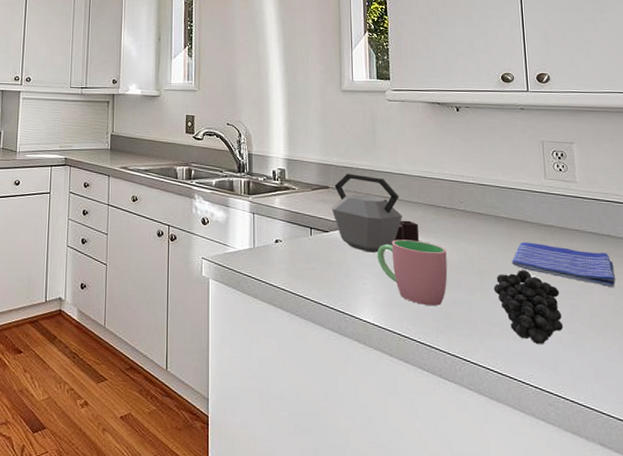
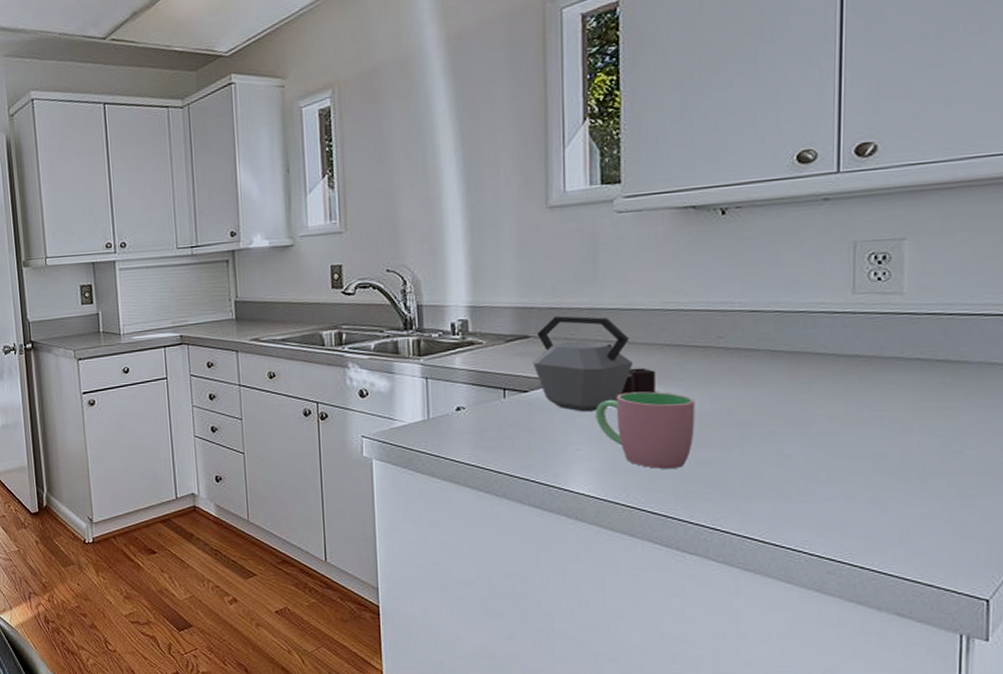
fruit: present [493,270,564,344] -> none [760,415,860,504]
dish towel: present [511,242,616,288] -> none [789,379,949,428]

